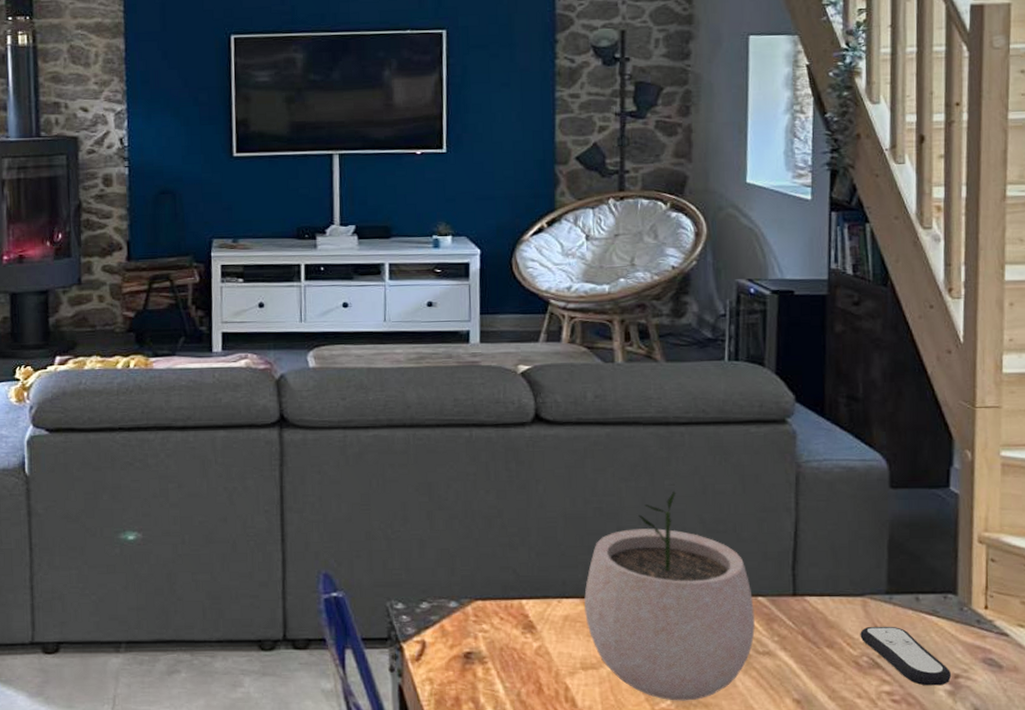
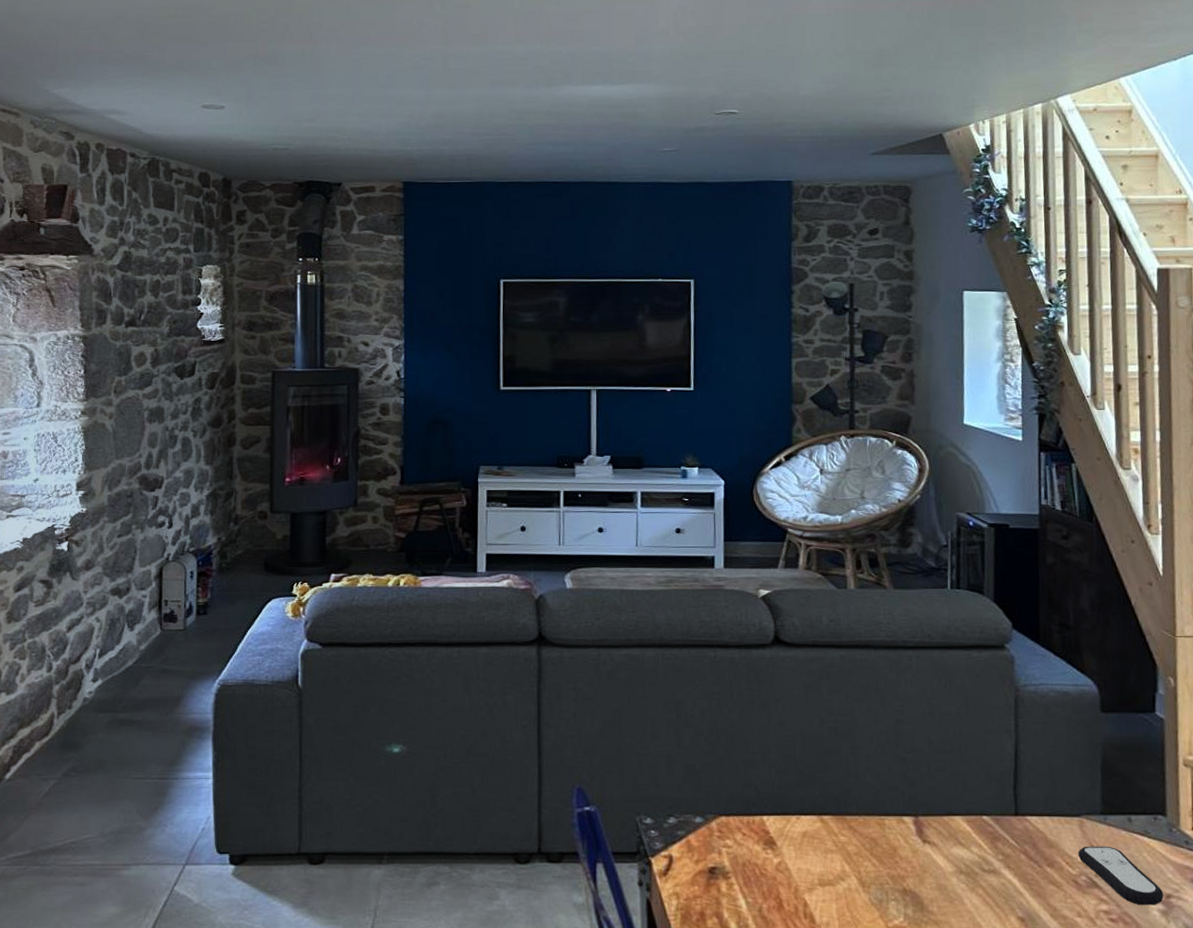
plant pot: present [584,491,755,701] -> none [821,712,981,918]

